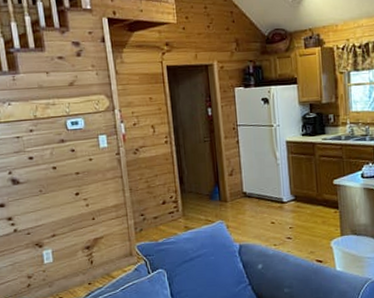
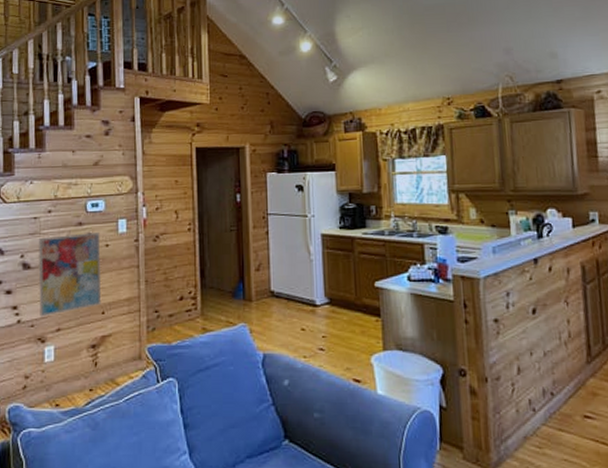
wall art: none [24,148,91,226] -> present [38,233,102,317]

